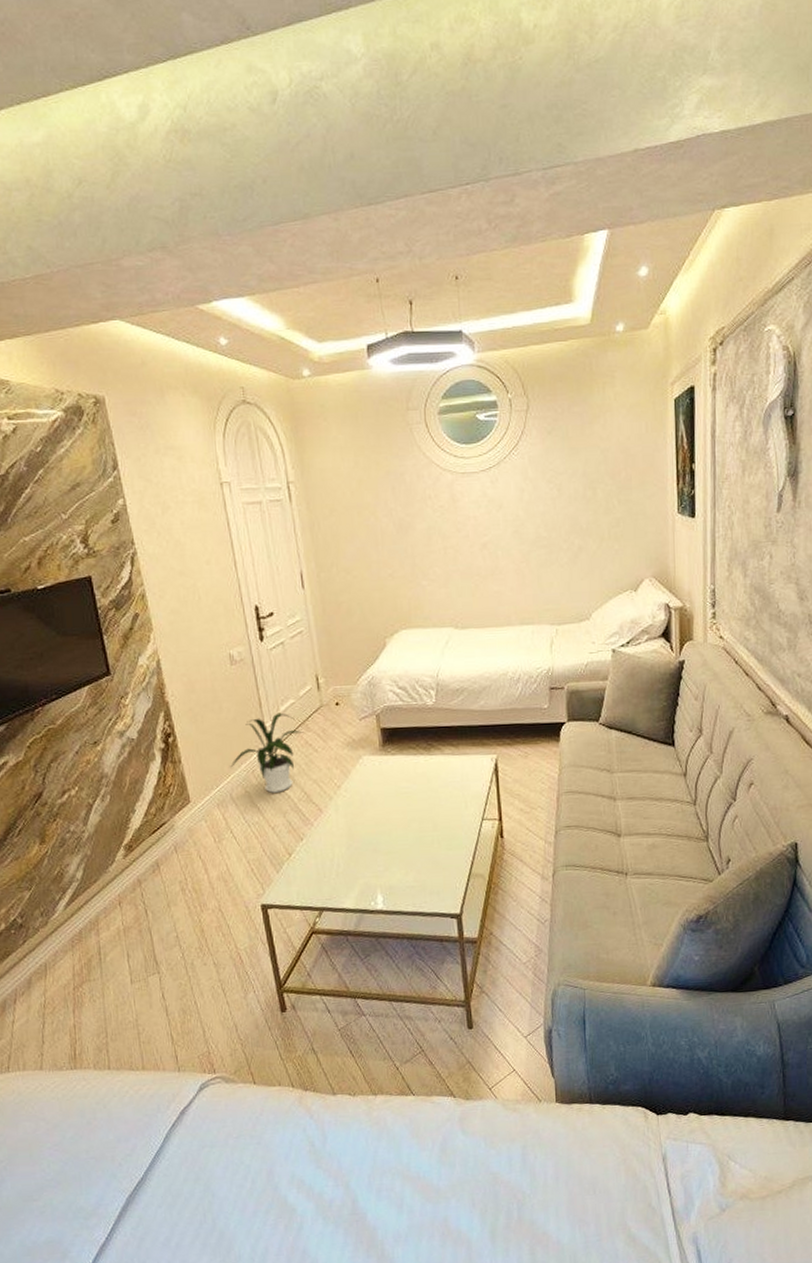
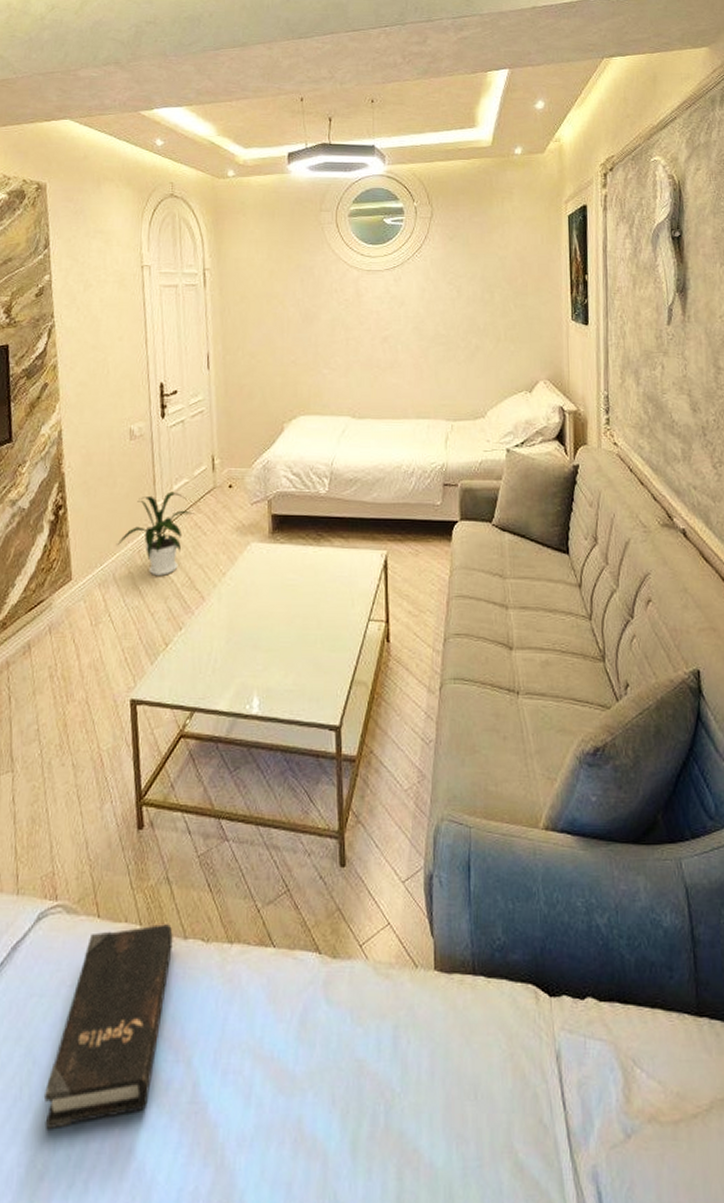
hardback book: none [226,1085,324,1242] -> present [45,924,173,1130]

